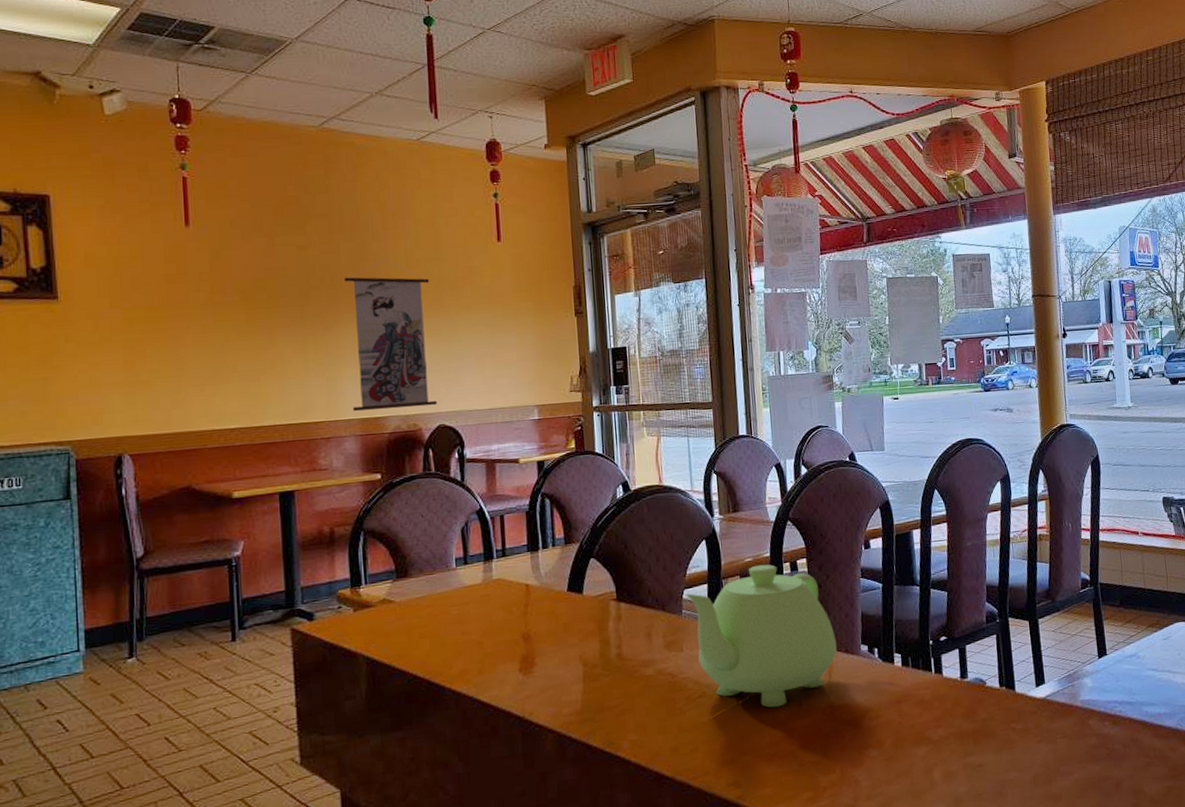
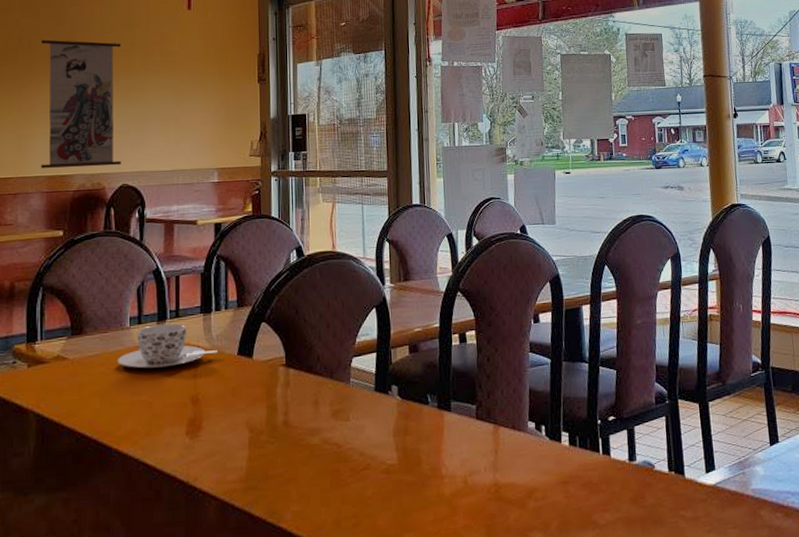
teacup: none [445,562,547,608] -> present [118,323,218,369]
teapot: present [685,564,837,708] -> none [353,335,504,484]

